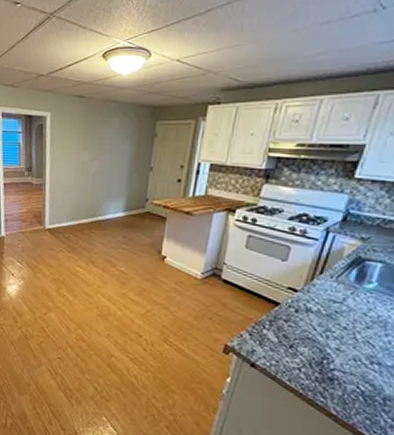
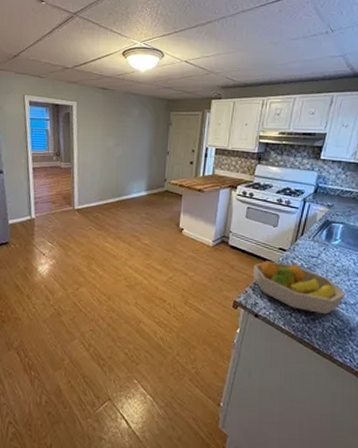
fruit bowl: none [252,301,381,375] -> present [253,261,346,315]

